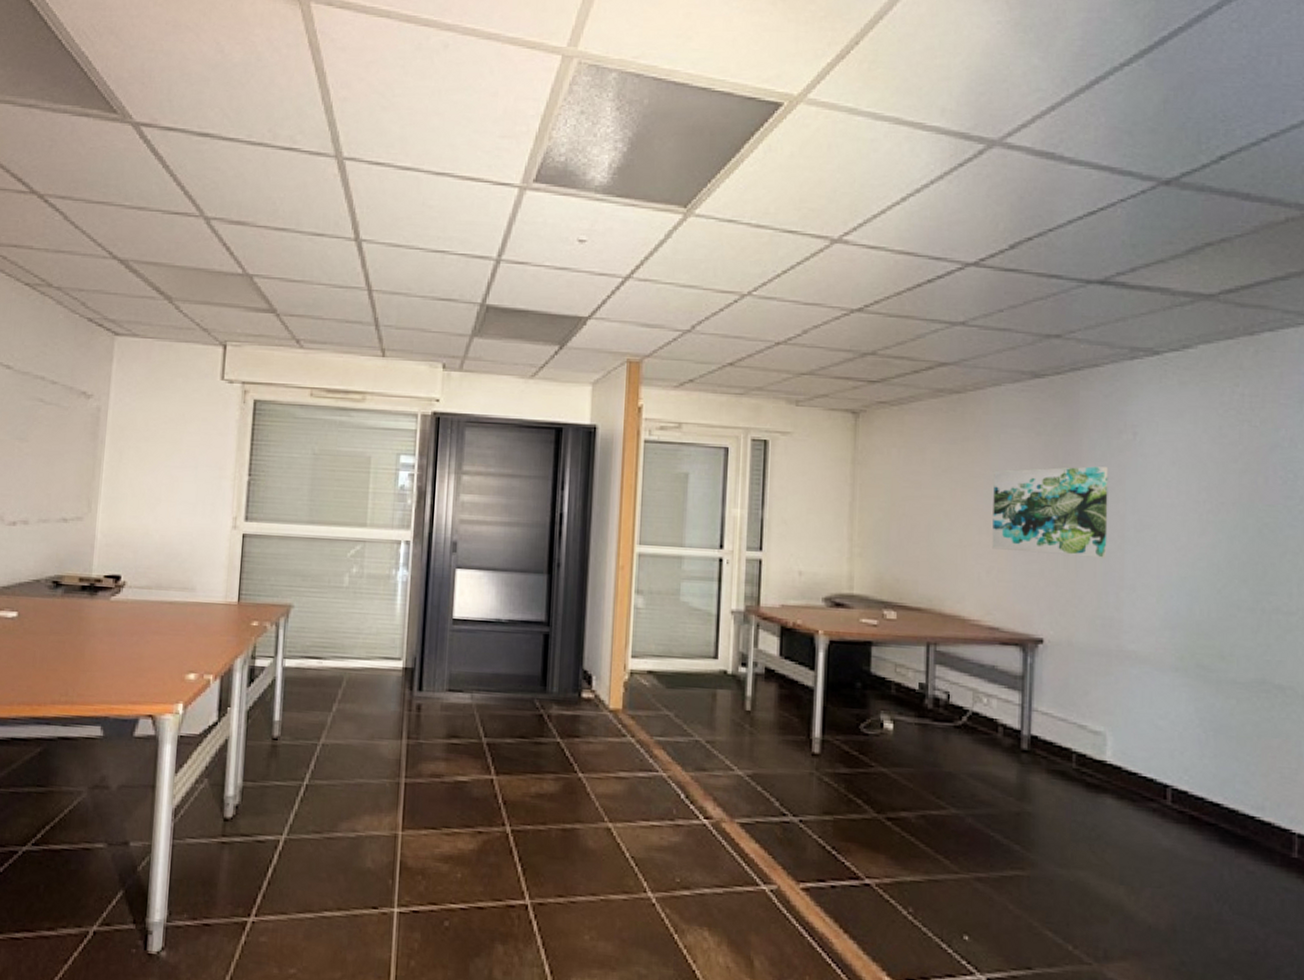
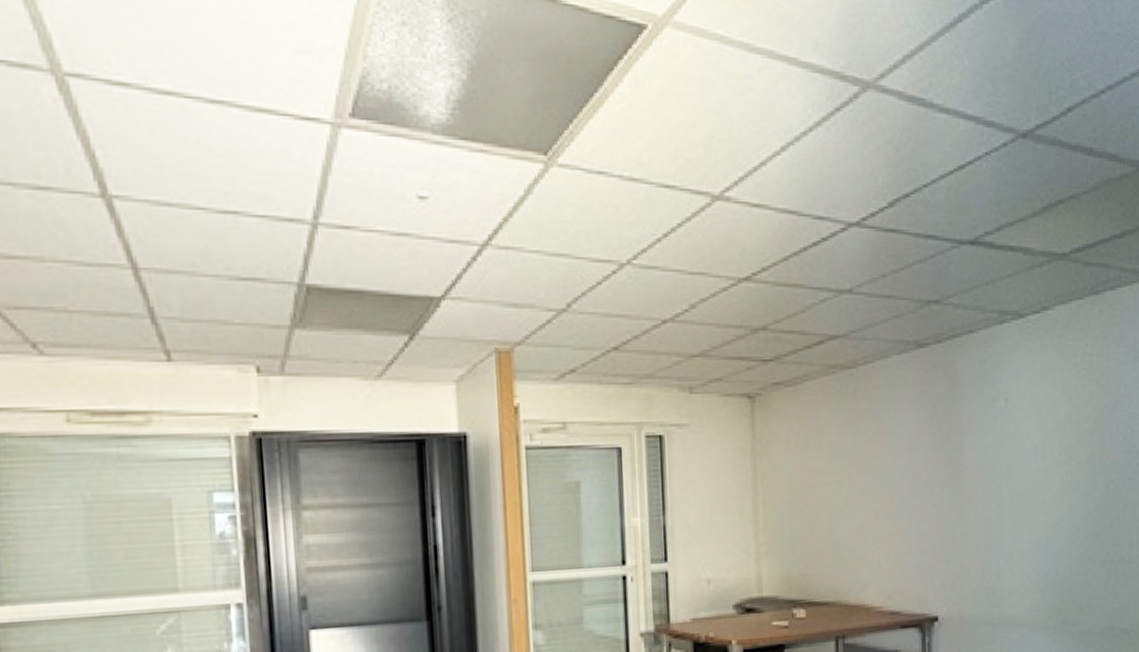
wall art: present [992,466,1109,559] -> none [887,435,988,532]

